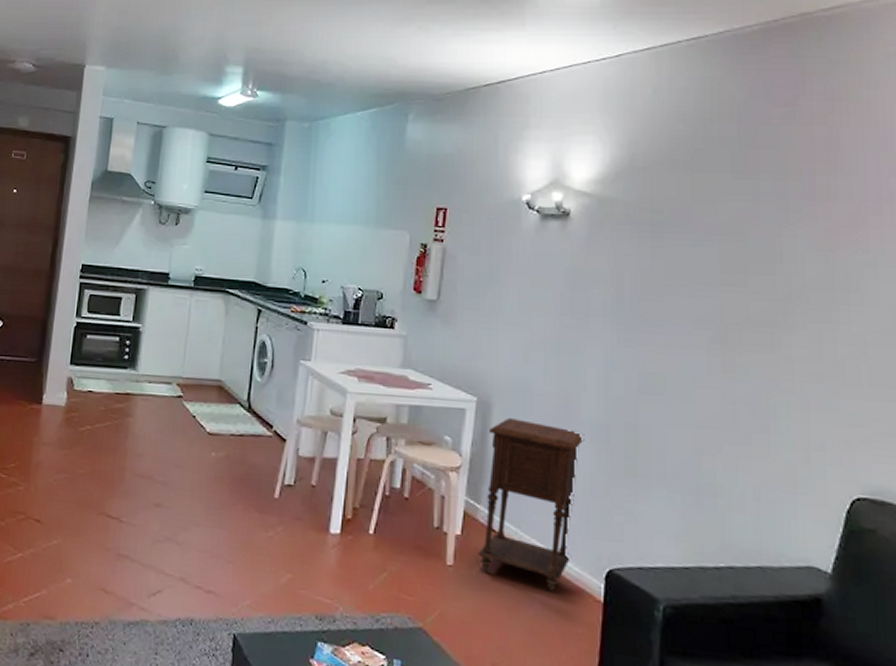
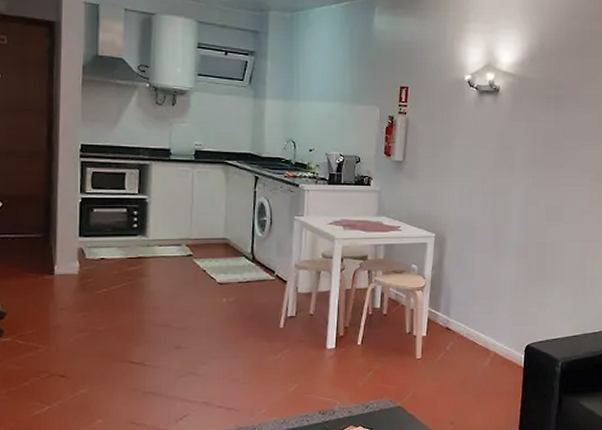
nightstand: present [477,417,585,592] -> none [438,246,511,366]

